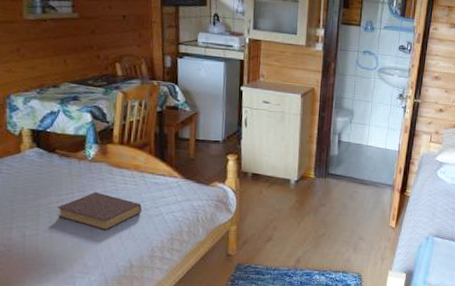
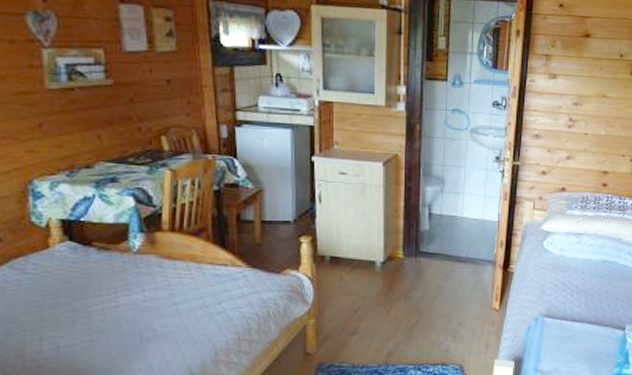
book: present [58,191,142,231] -> none [98,289,200,335]

